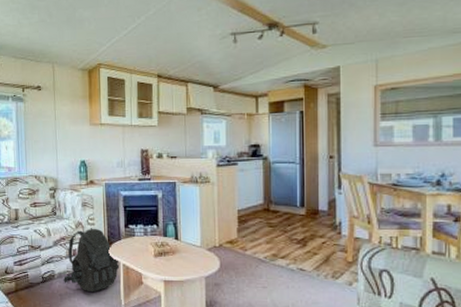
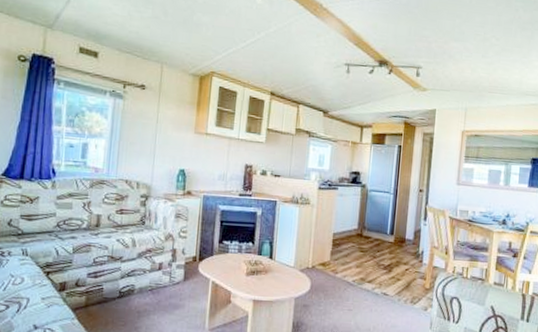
backpack: present [63,228,120,292] -> none [144,241,209,310]

